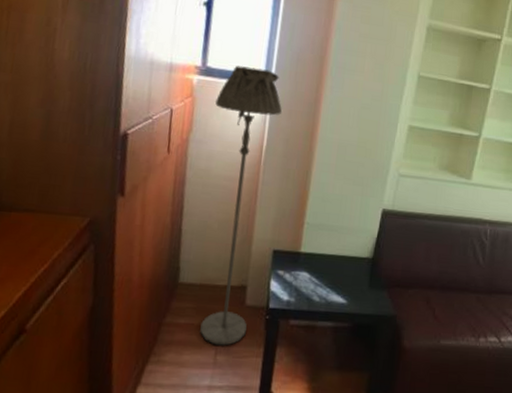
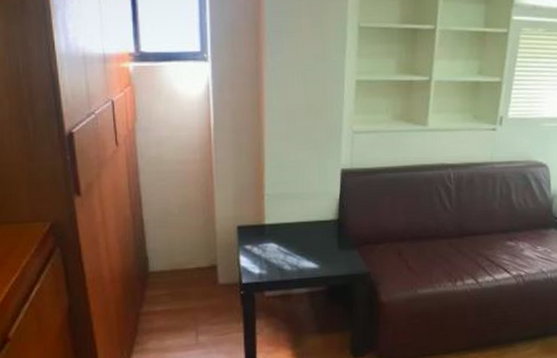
floor lamp: present [200,65,282,346] -> none [154,45,224,327]

